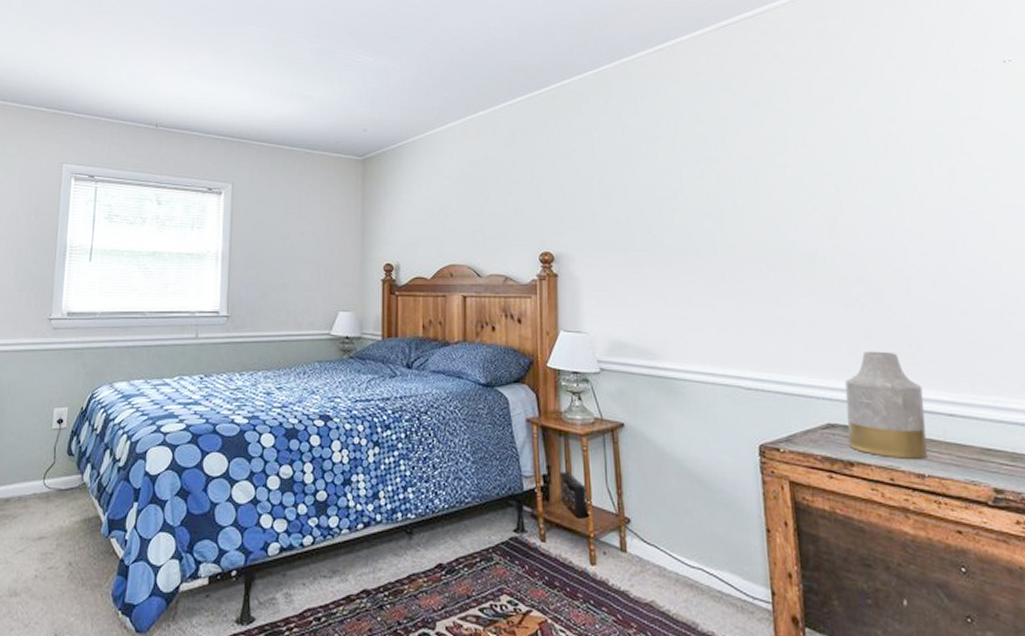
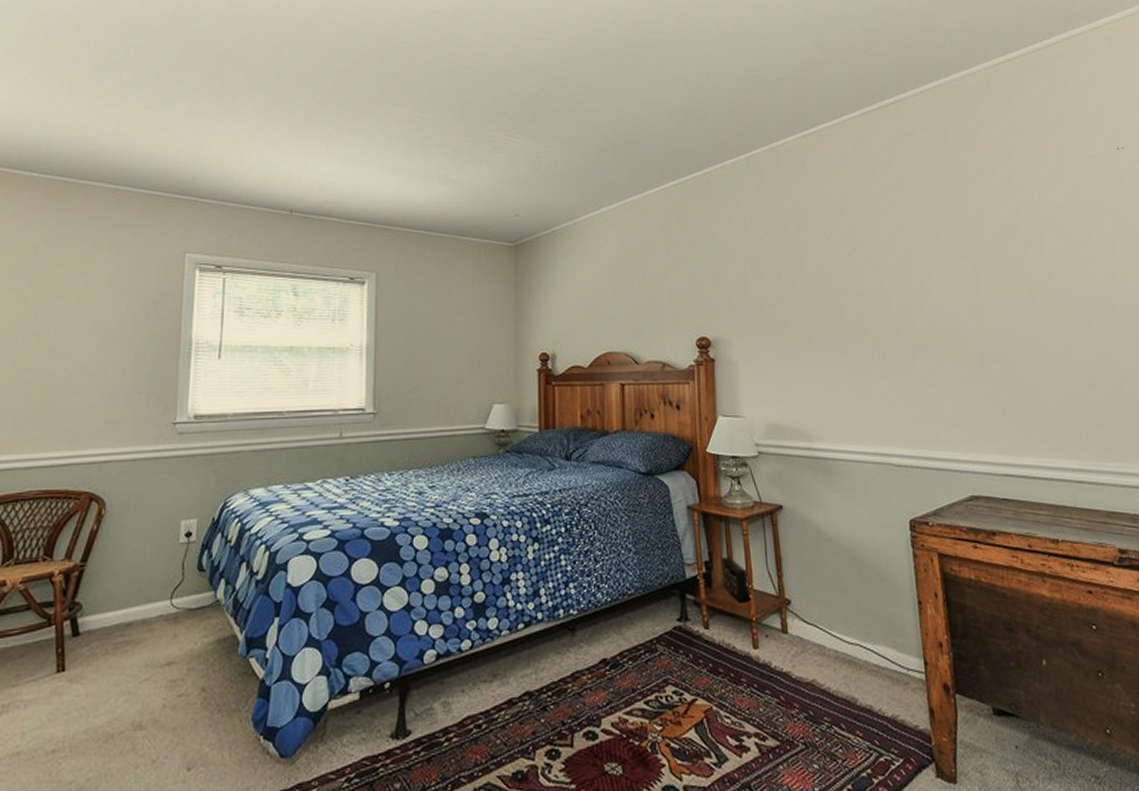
vase: present [845,351,928,459] -> none [986,424,1061,526]

